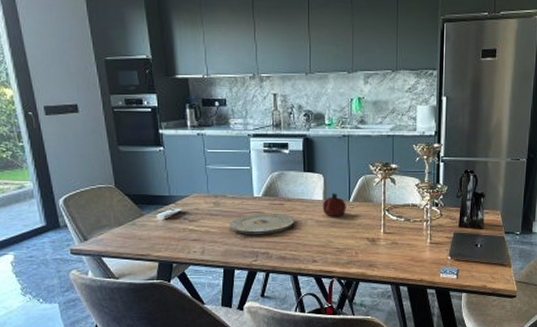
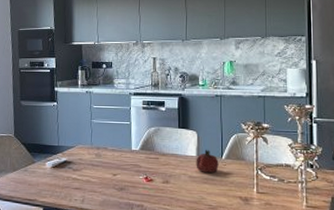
plate: present [229,213,295,234] -> none [108,165,169,187]

